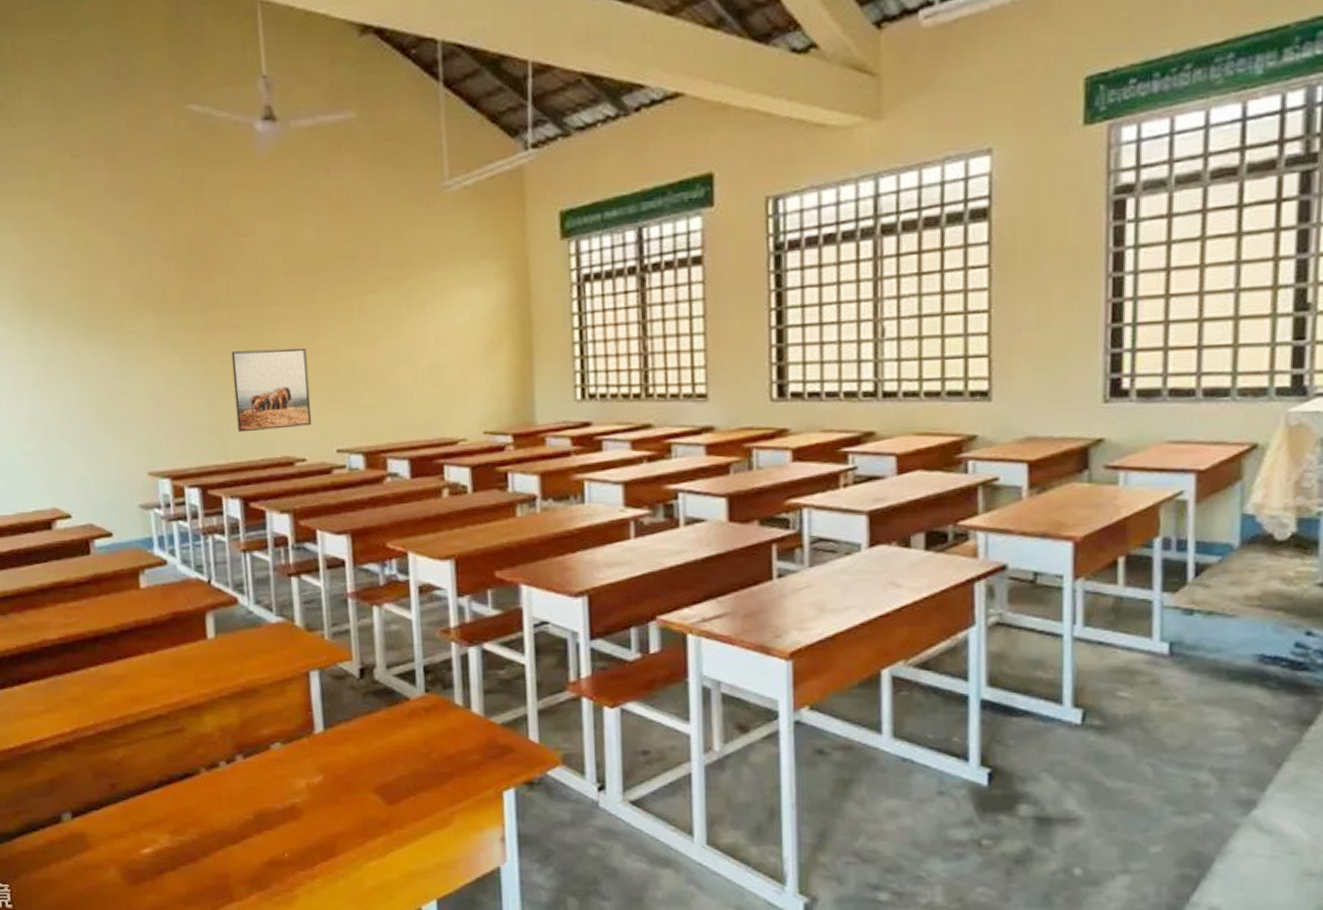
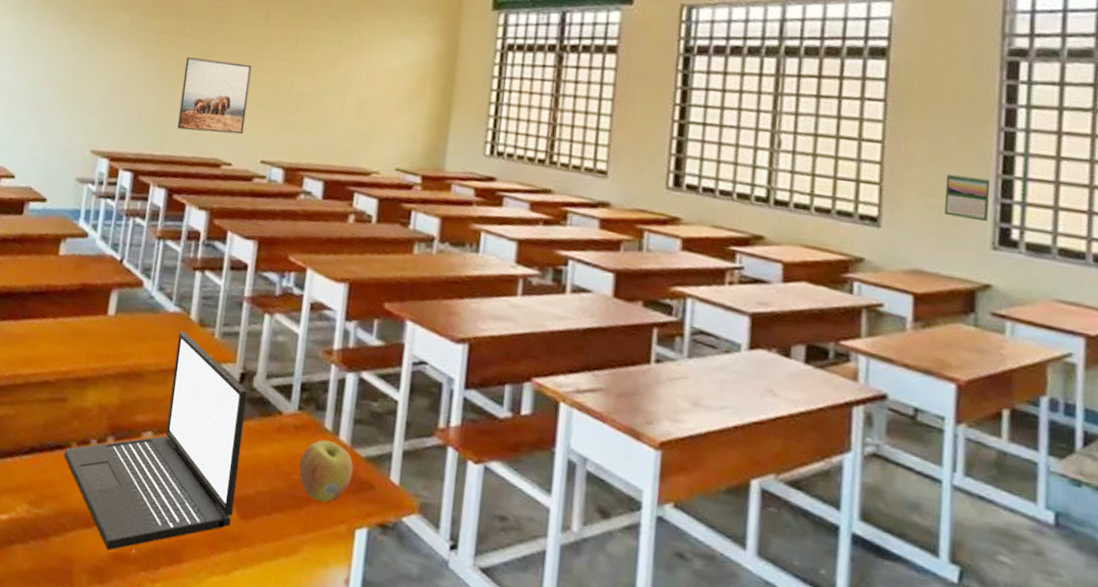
laptop: none [194,640,379,859] -> present [64,331,248,551]
apple: none [435,716,491,774] -> present [298,439,354,503]
calendar: none [1054,330,1100,377] -> present [945,173,991,222]

